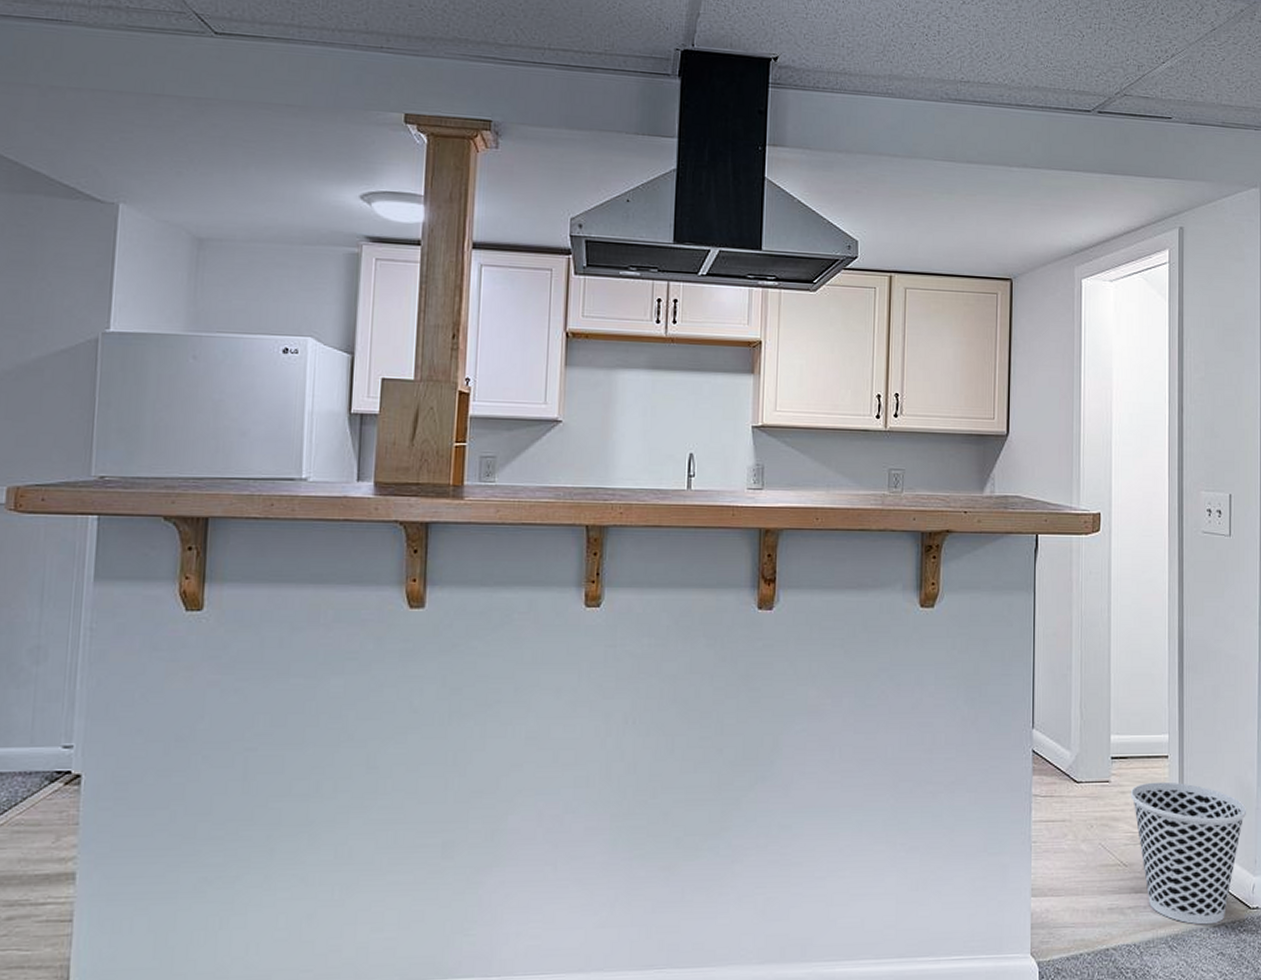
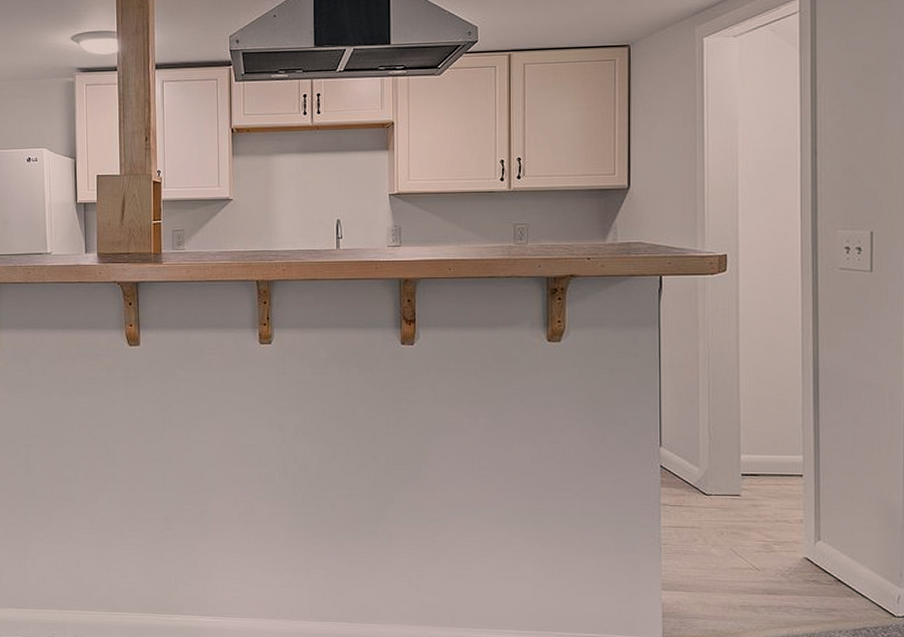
wastebasket: present [1130,781,1247,925] -> none [762,497,892,628]

